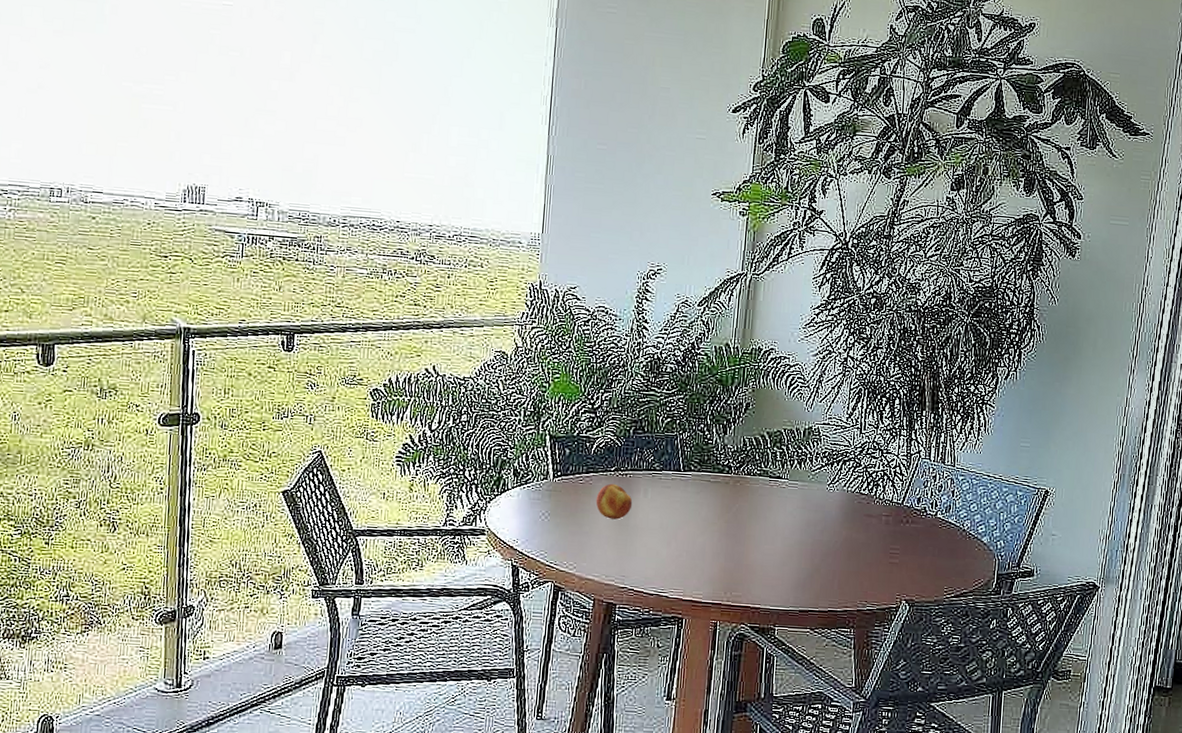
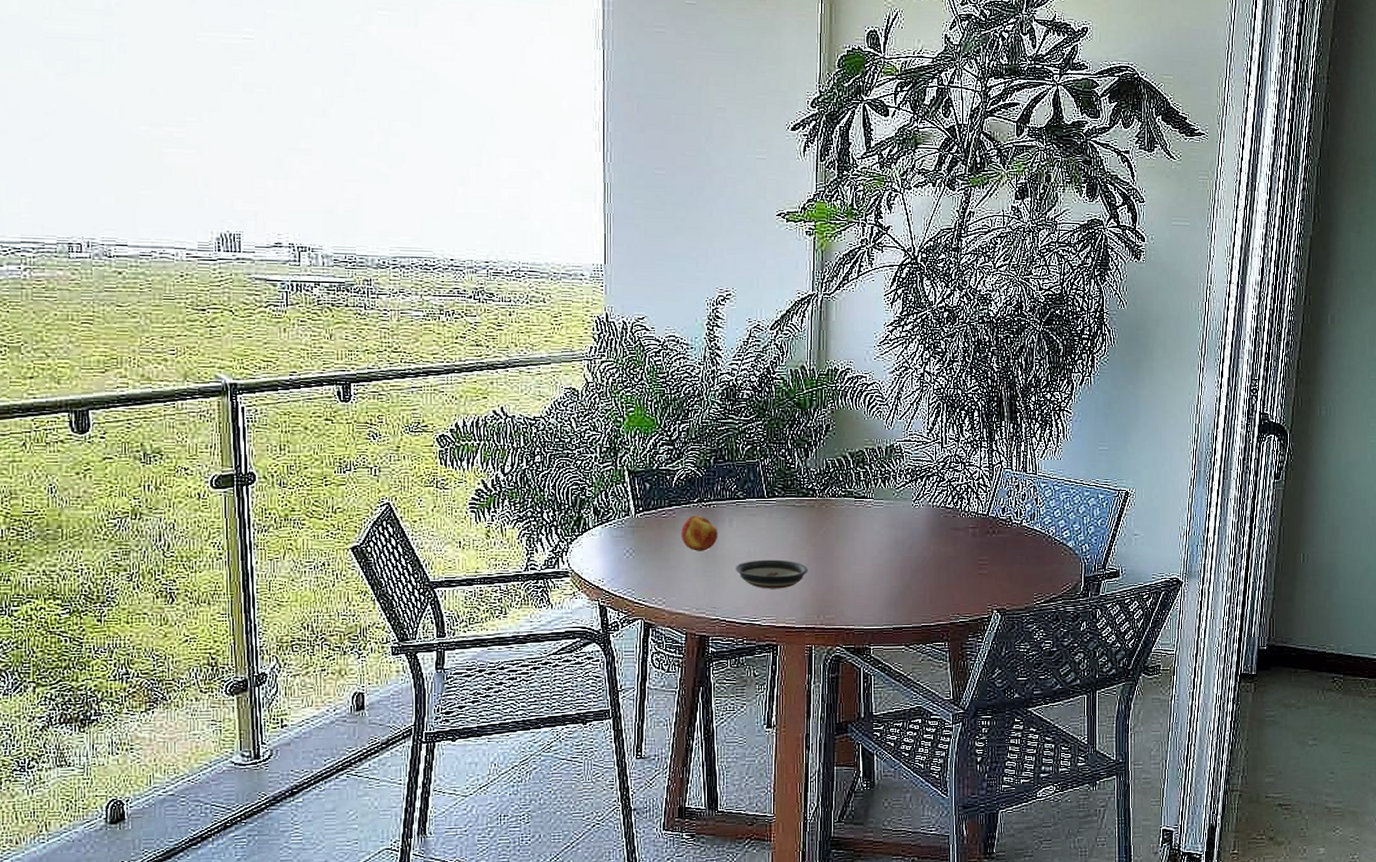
saucer: none [647,532,718,563] -> present [736,559,808,589]

